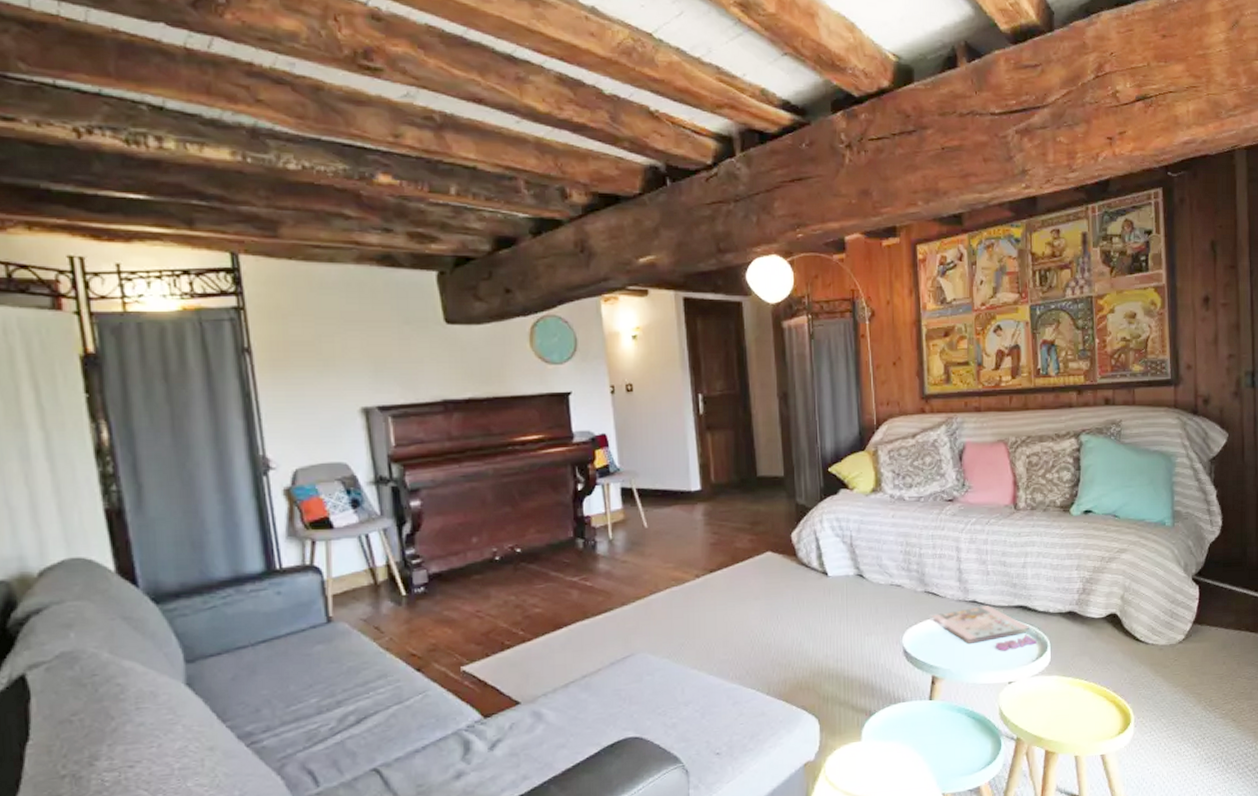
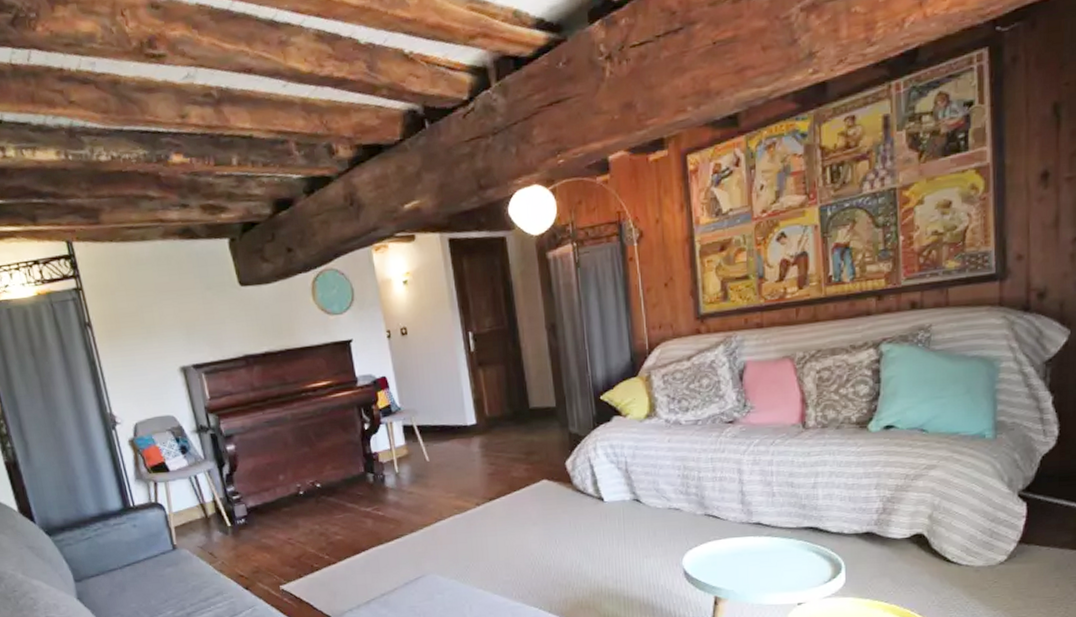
magazine: present [931,605,1038,651] -> none [712,527,830,573]

